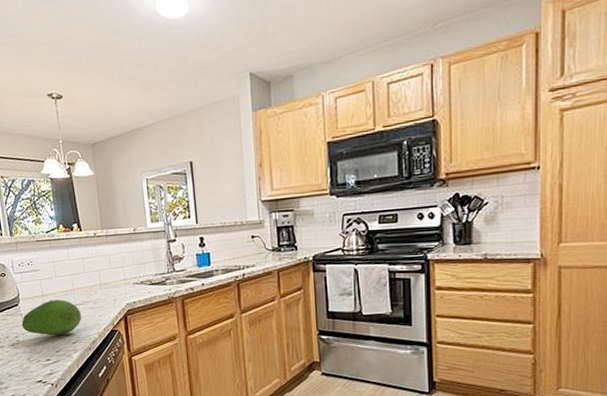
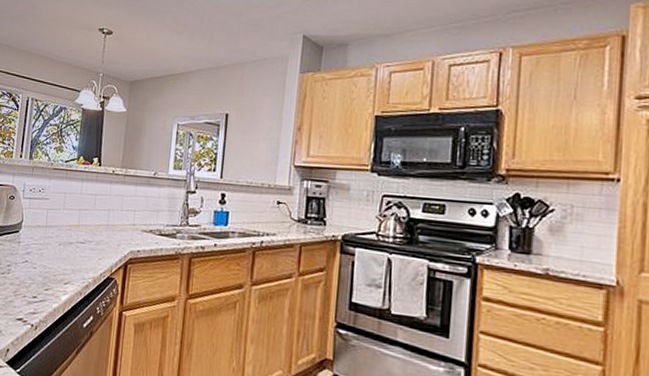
fruit: present [21,299,82,336] -> none [17,232,81,273]

